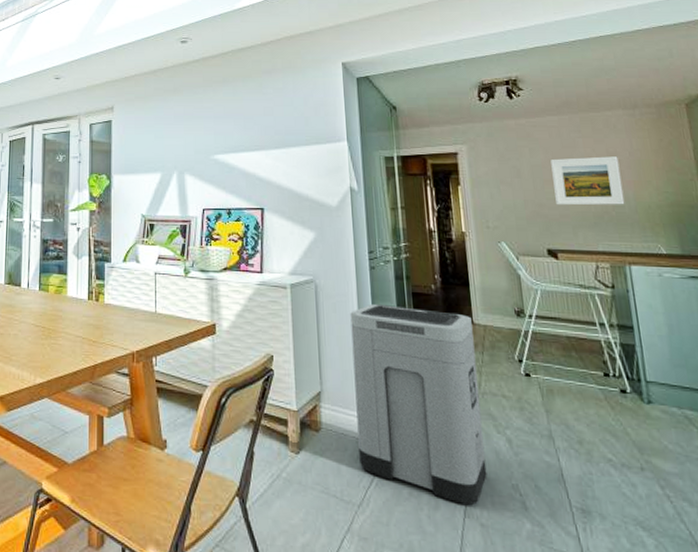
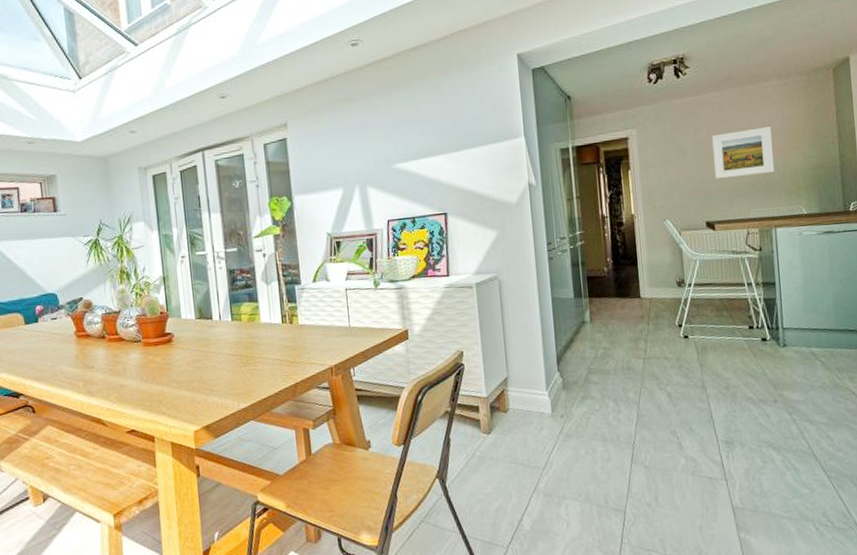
trash can: present [350,303,487,506] -> none [532,291,651,454]

